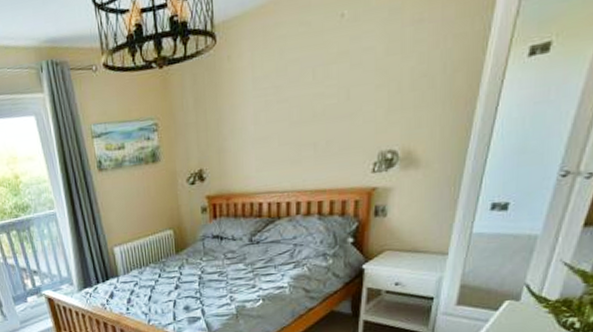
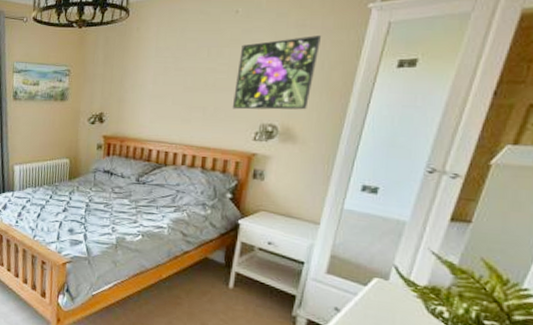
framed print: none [345,30,443,140] -> present [232,36,322,110]

